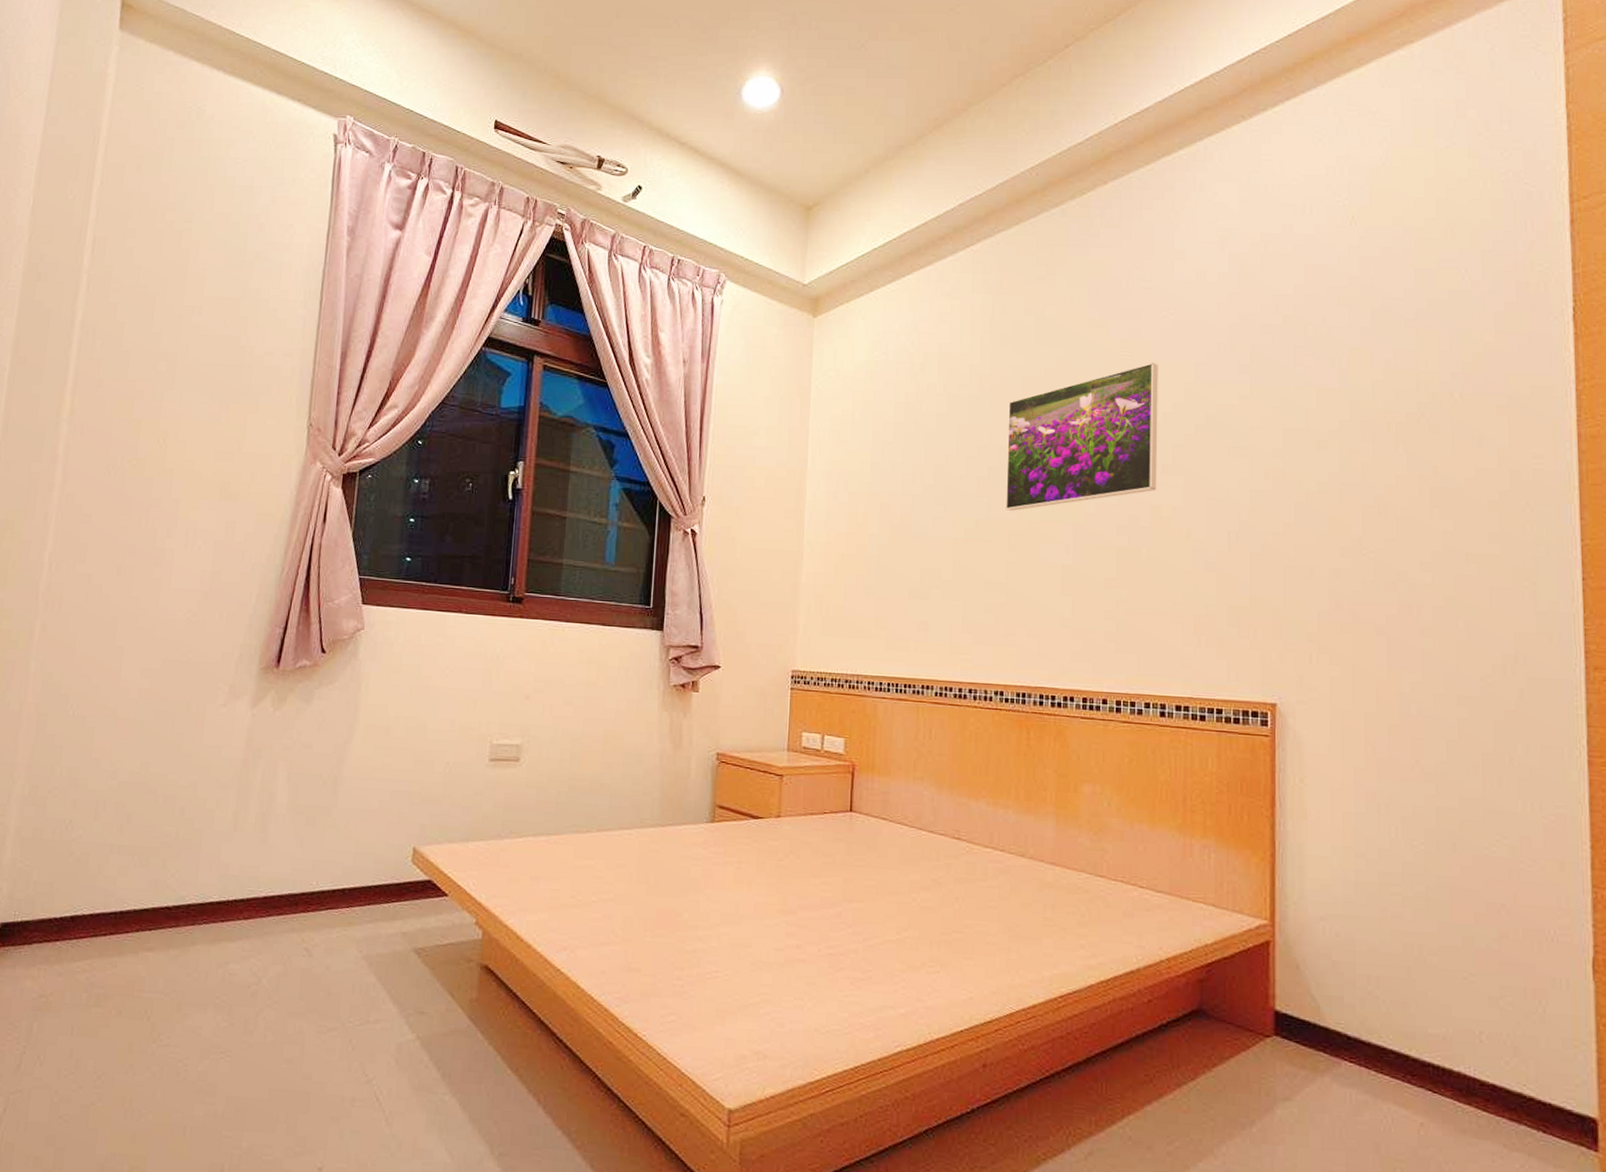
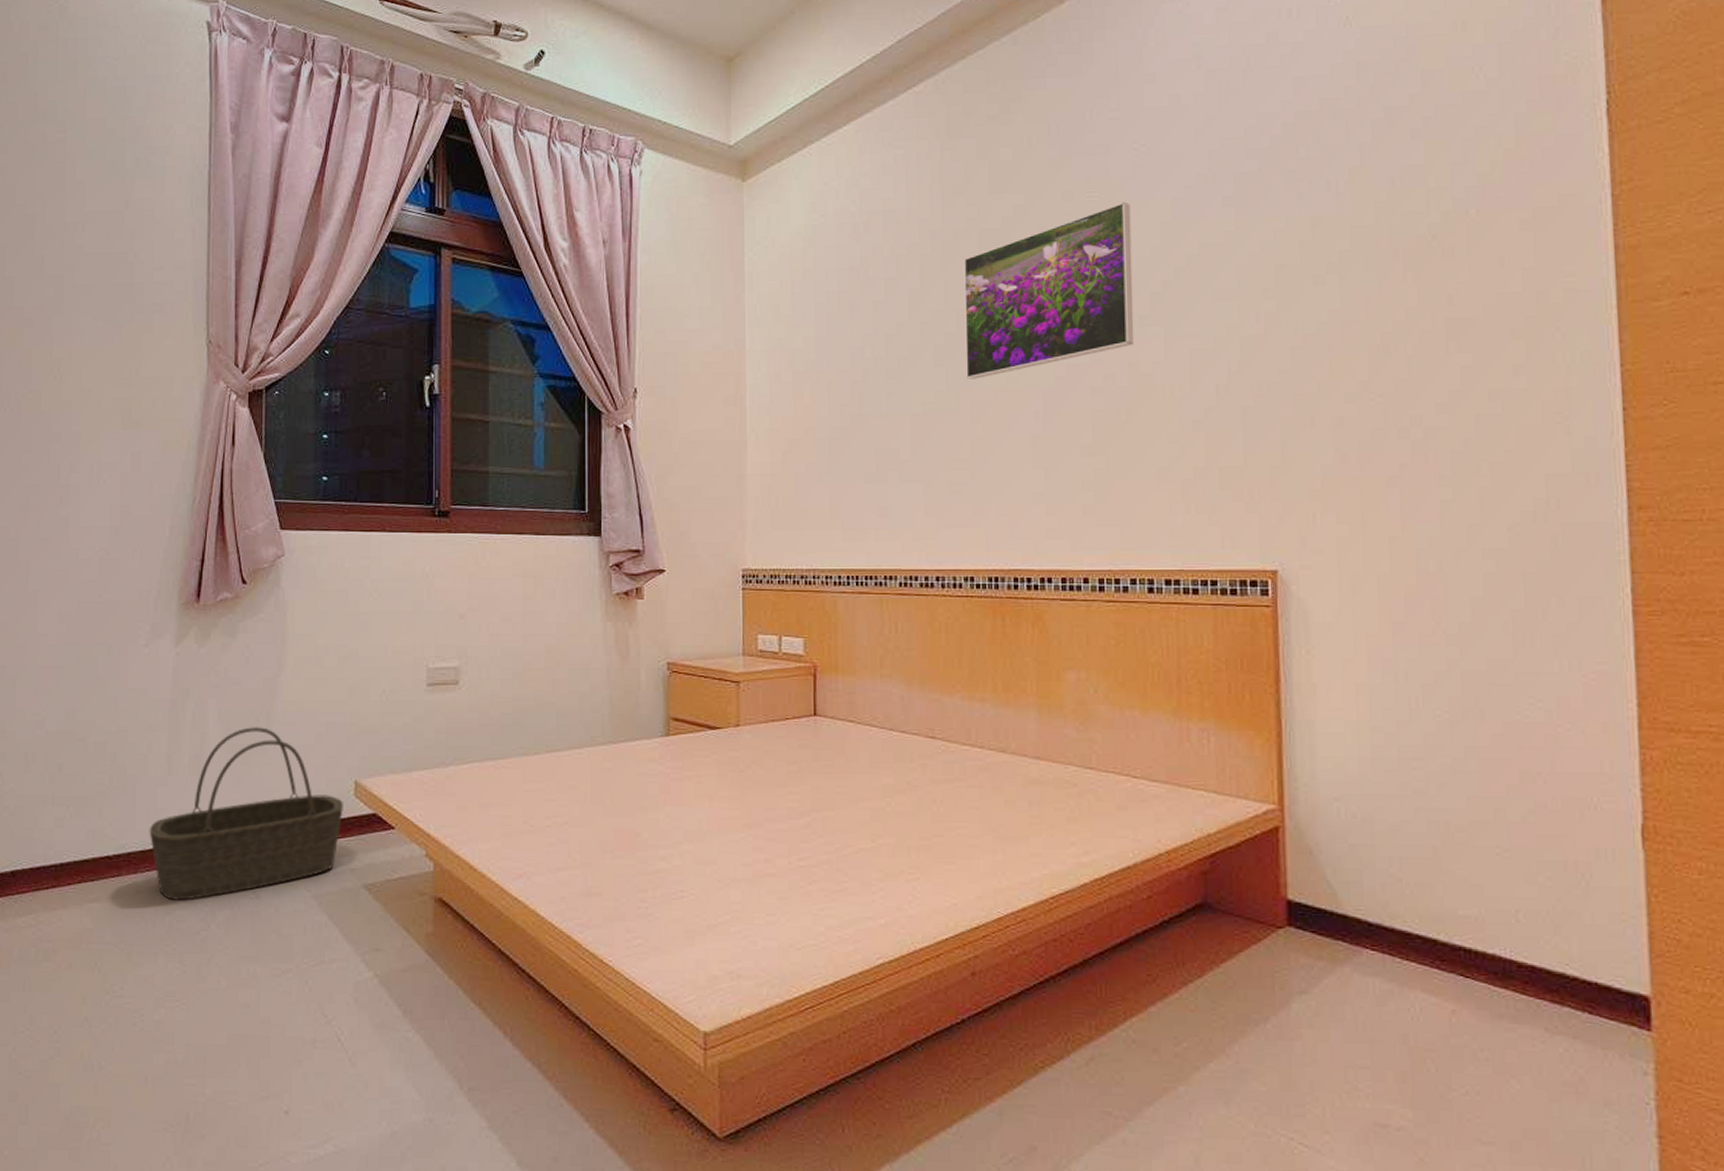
basket: none [210,789,401,954] -> present [149,726,343,900]

